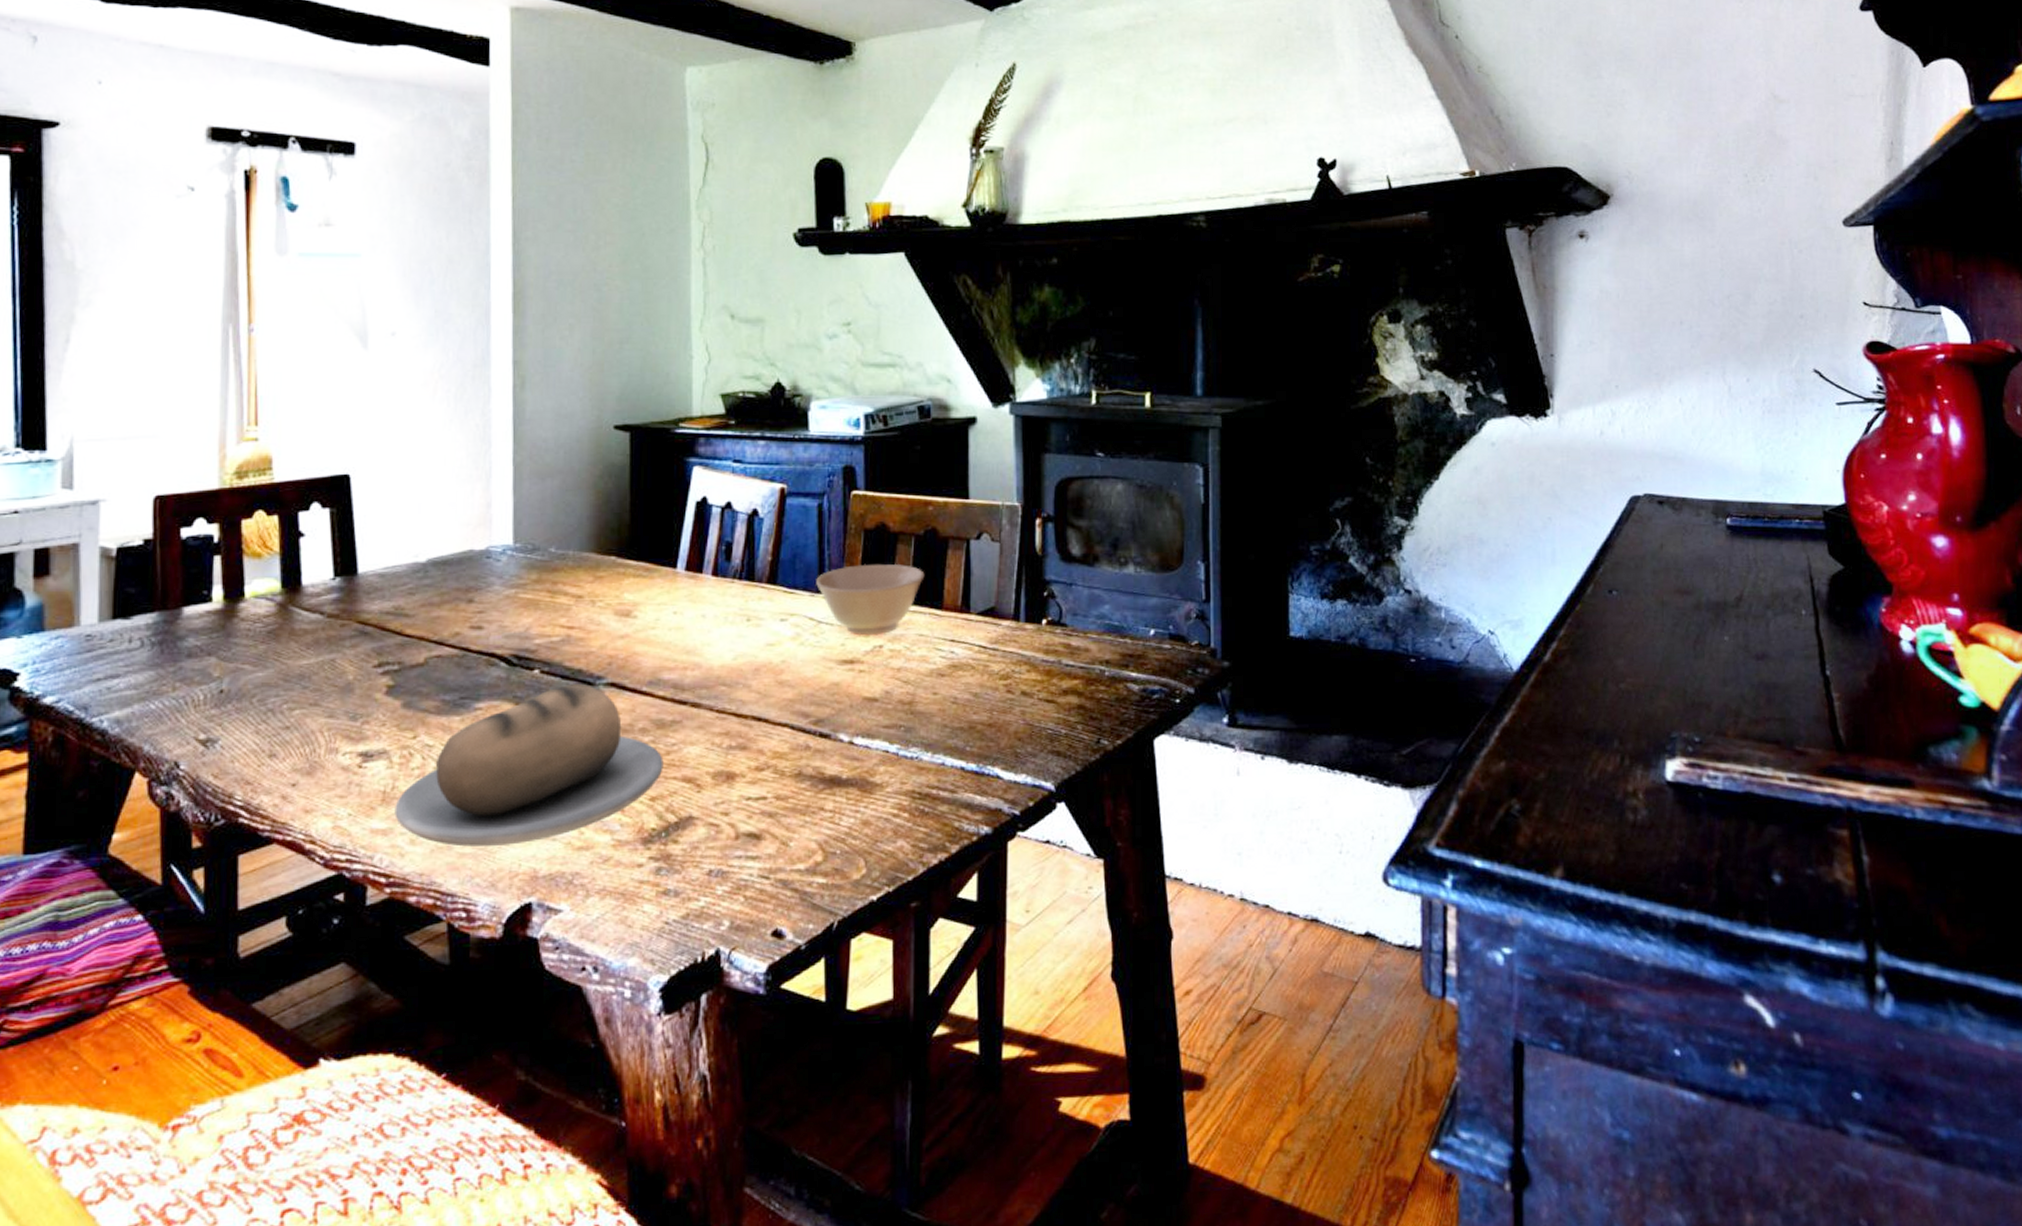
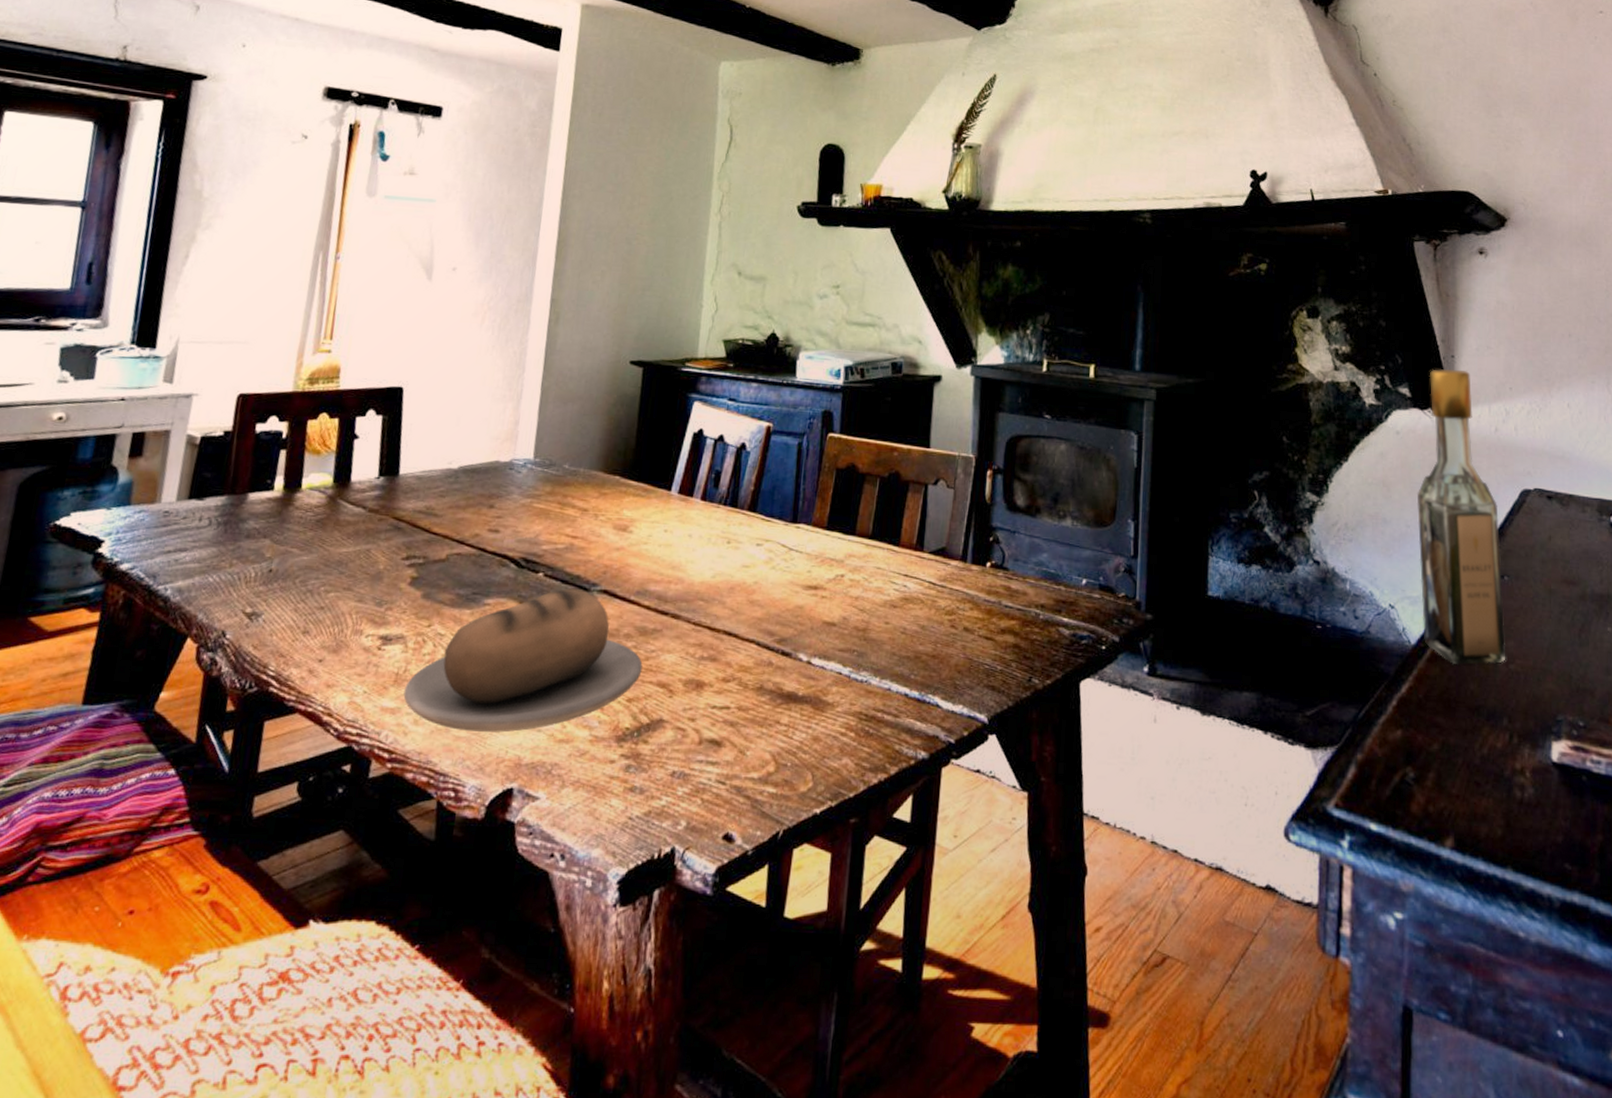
ceramic bowl: present [816,563,925,636] -> none [790,499,886,565]
bottle: none [1515,369,1616,689] -> present [1416,369,1506,665]

